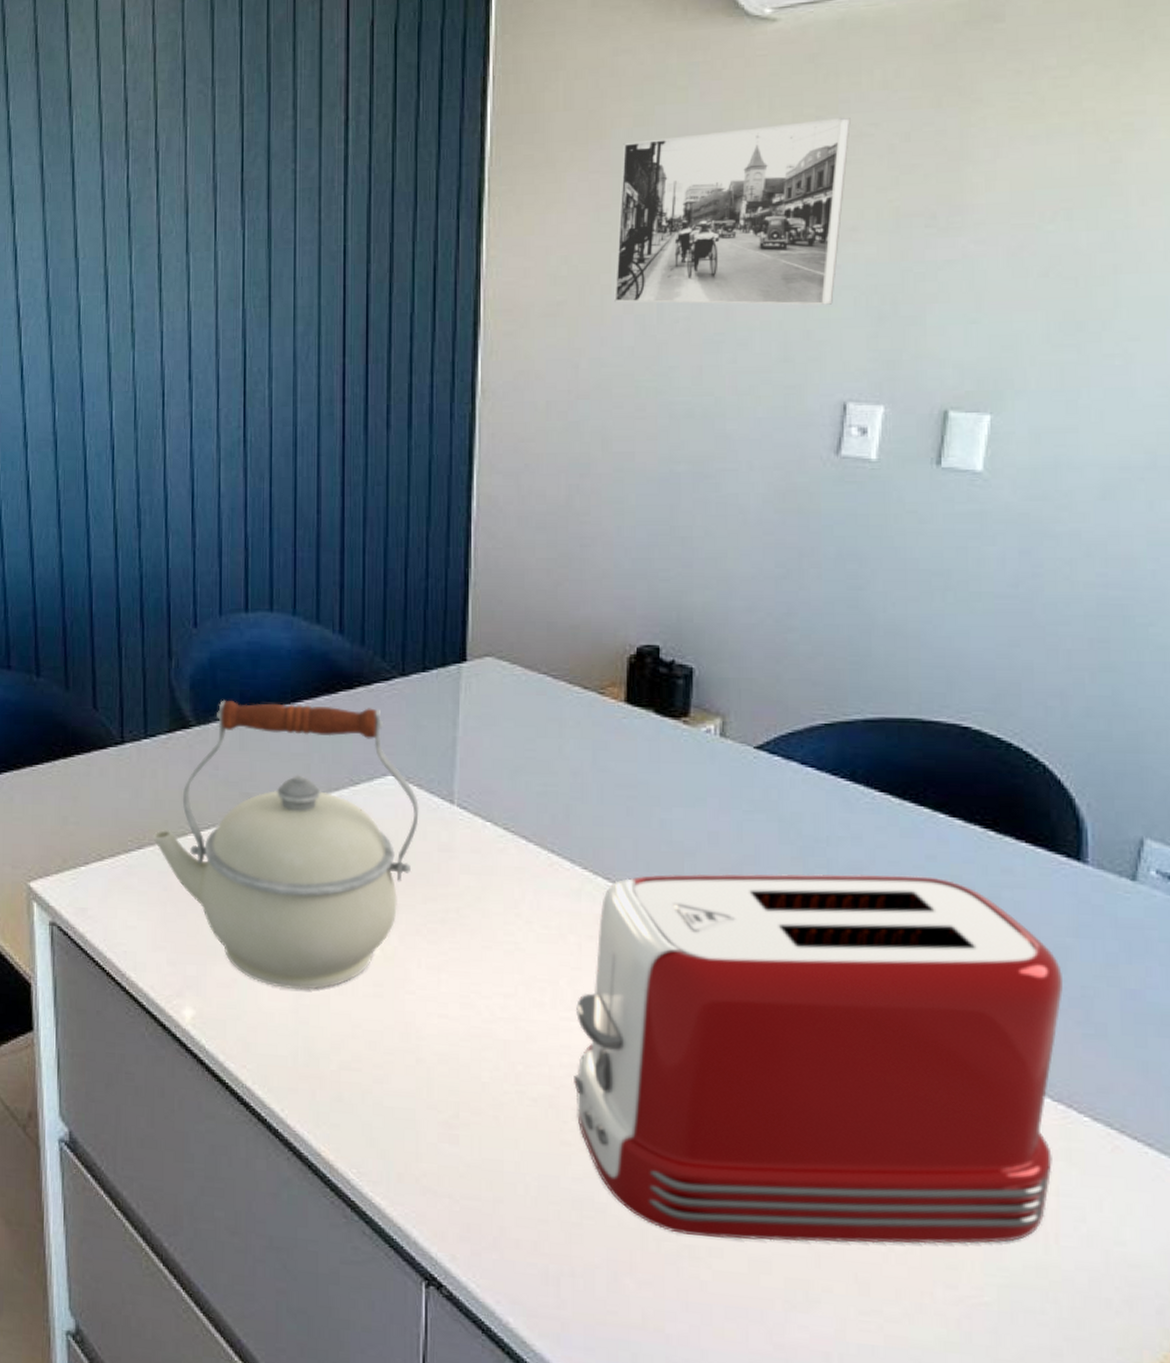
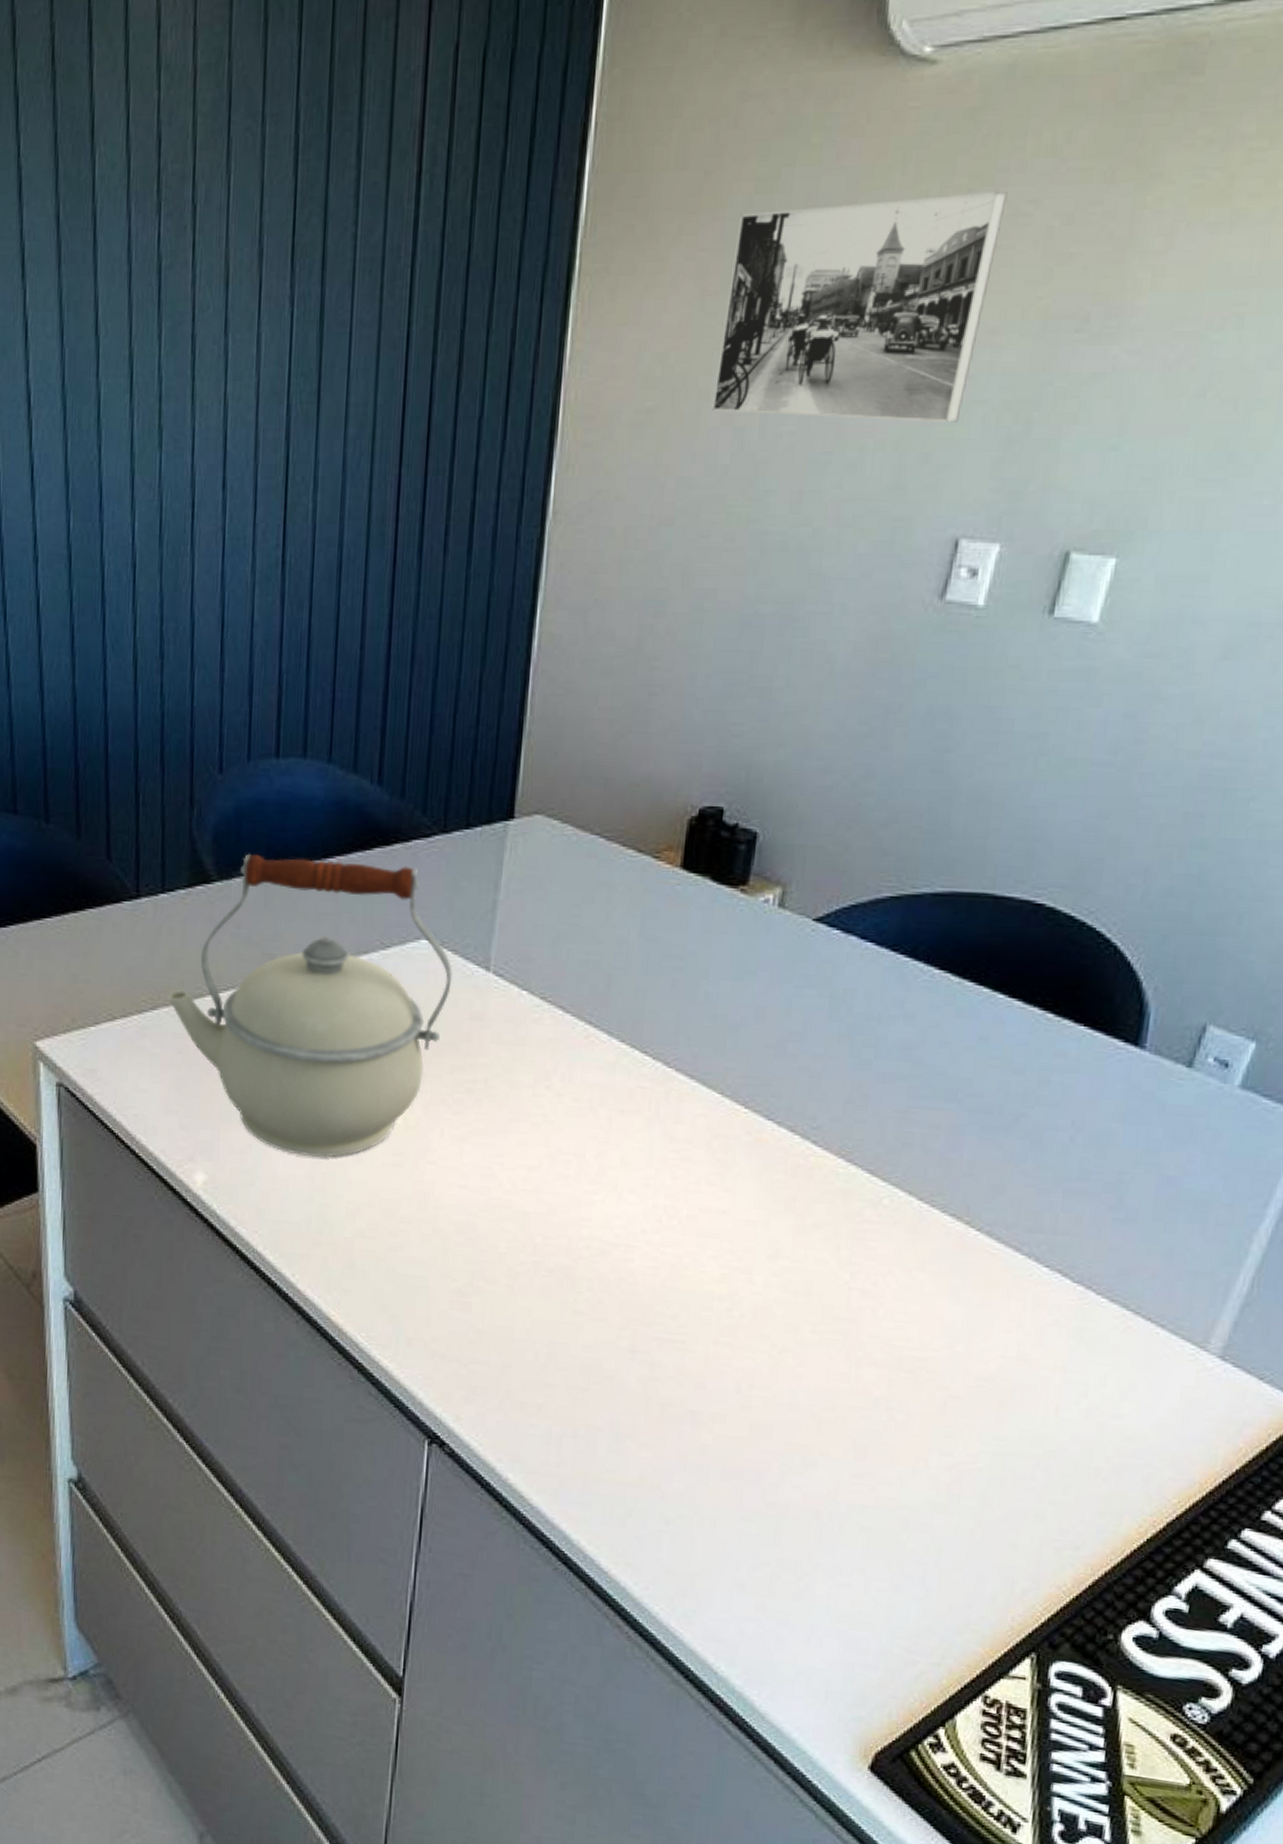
toaster: present [574,873,1064,1244] -> none [592,1049,1102,1415]

